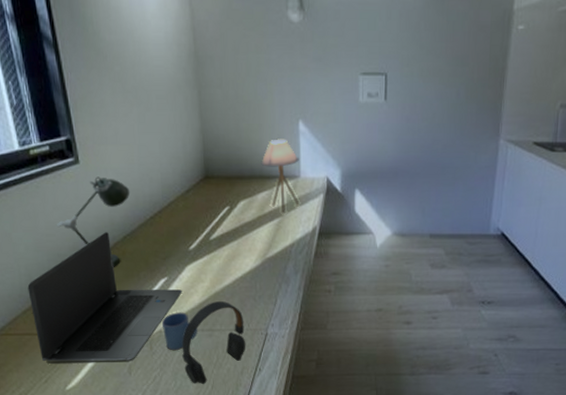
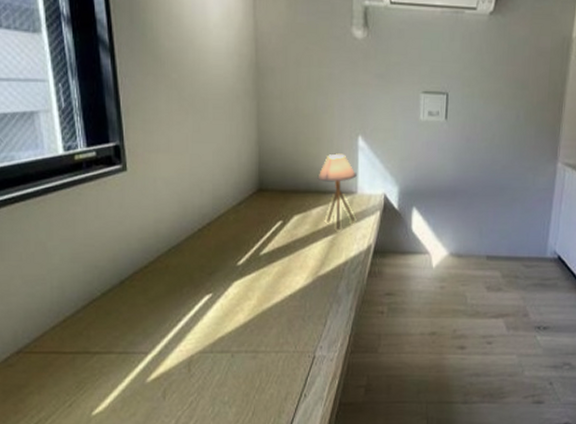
laptop computer: present [27,232,182,364] -> none [59,244,227,386]
desk lamp: present [56,177,130,267] -> none [96,185,179,282]
mug: present [162,312,198,351] -> none [203,331,241,374]
headphones: present [181,301,246,384] -> none [222,321,292,411]

